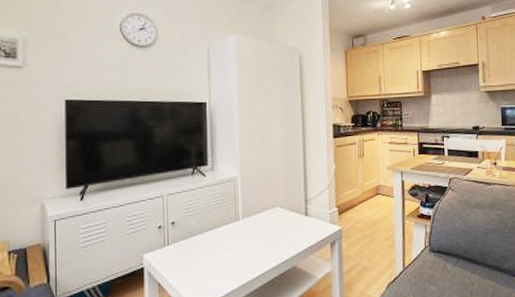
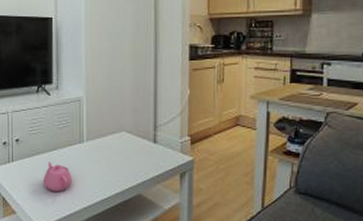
teapot: none [199,242,229,272] -> present [42,162,72,192]

